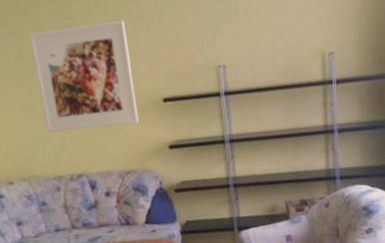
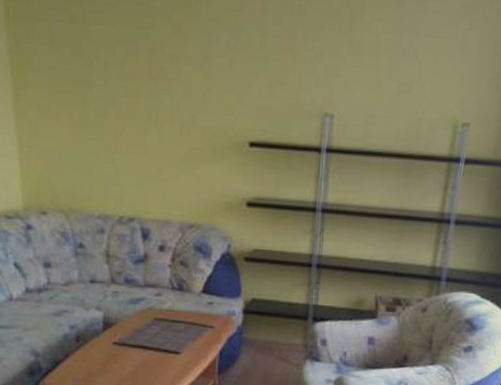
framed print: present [28,21,139,133] -> none [93,26,218,167]

